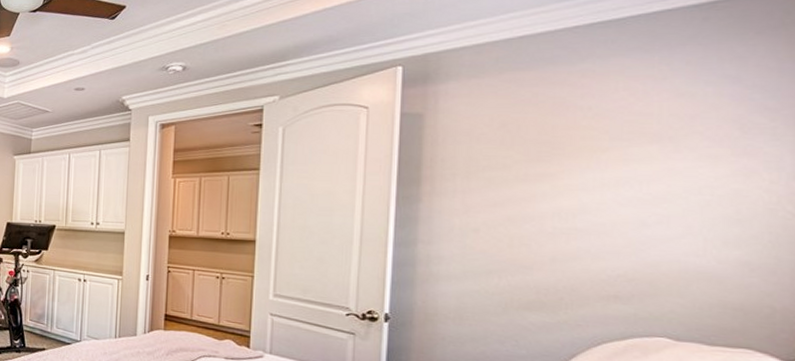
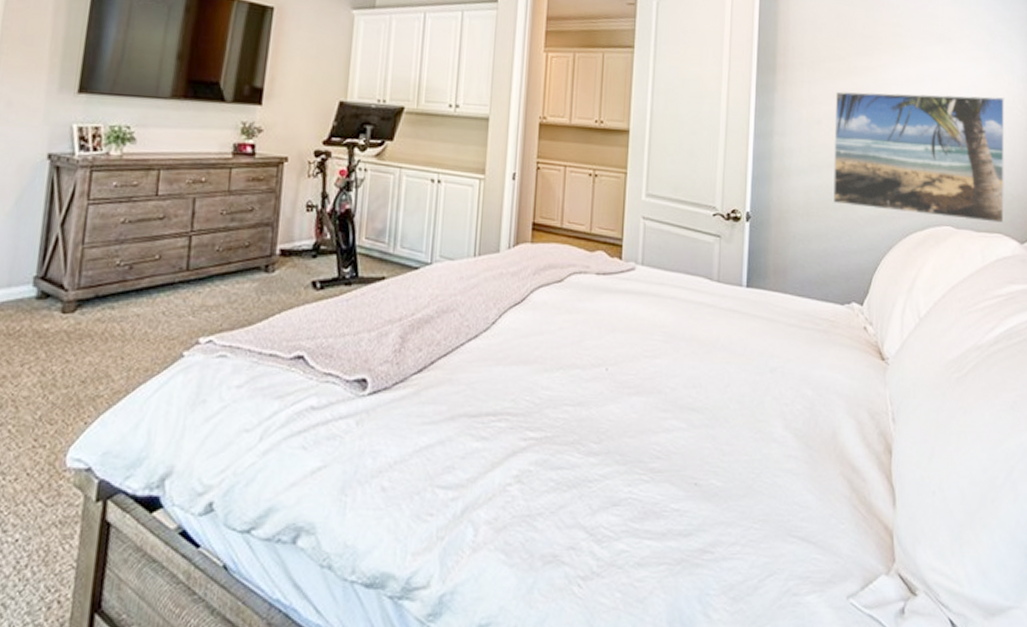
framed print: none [493,198,762,339] -> present [832,91,1005,224]

